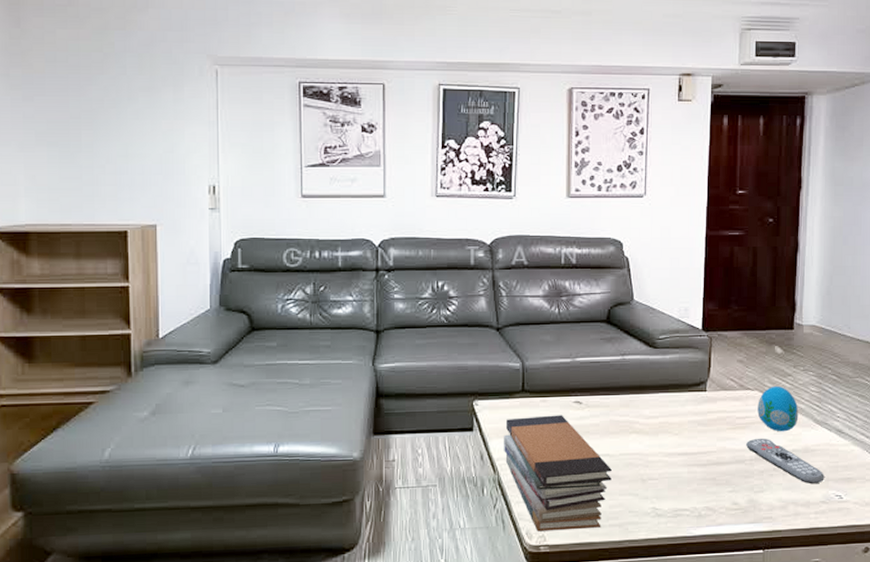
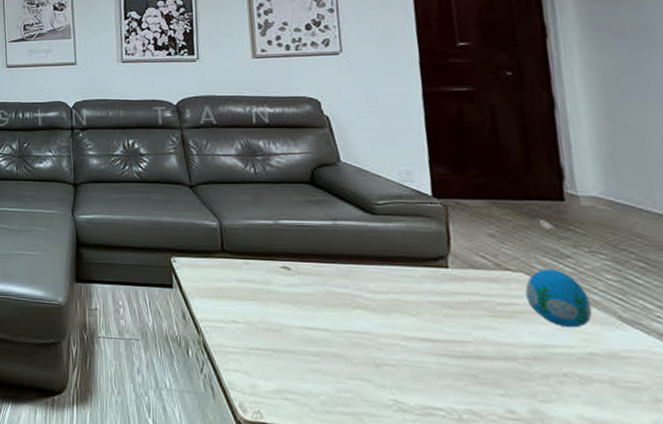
book stack: present [504,415,612,532] -> none [206,278,336,413]
remote control: present [746,438,824,483] -> none [516,332,651,403]

